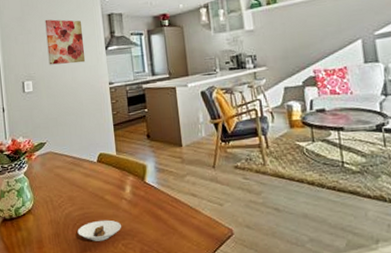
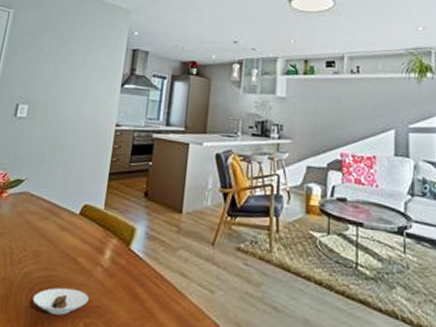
wall art: present [45,19,86,65] -> none [53,41,101,96]

